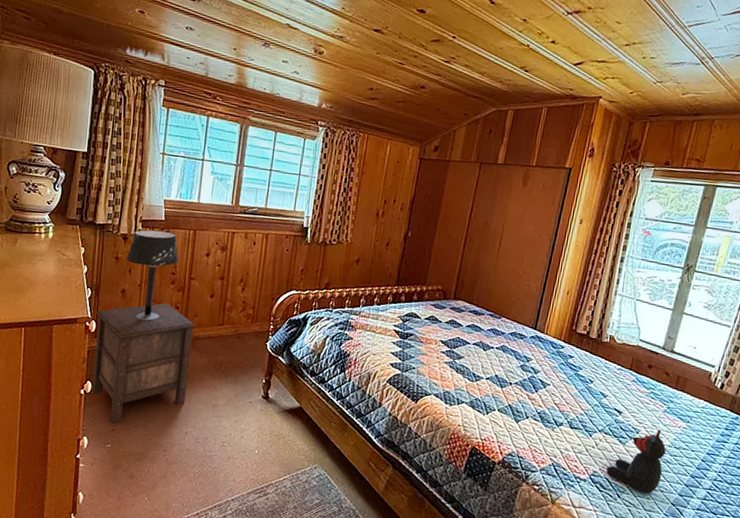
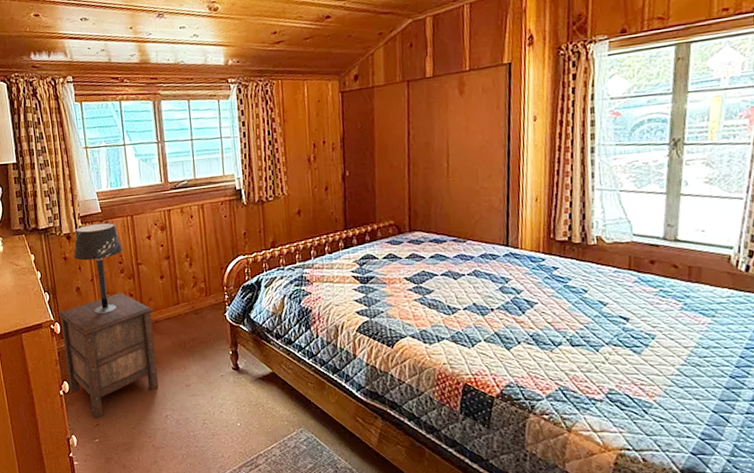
teddy bear: present [606,429,666,494] -> none [625,330,694,404]

